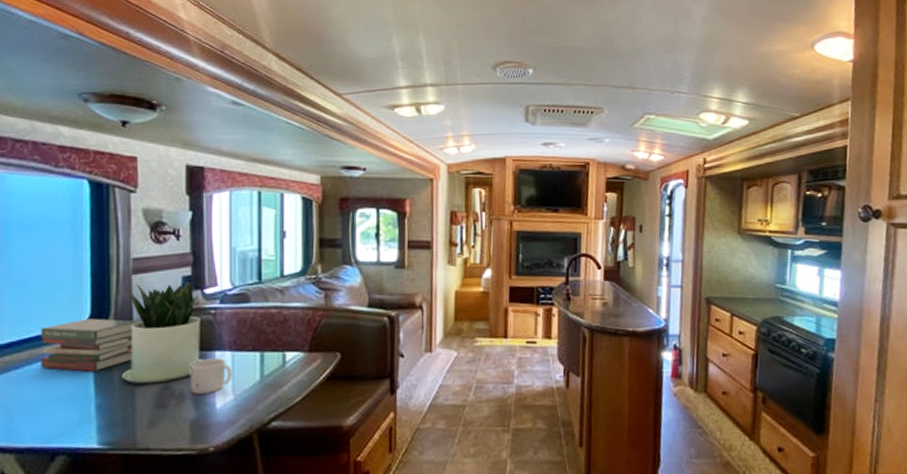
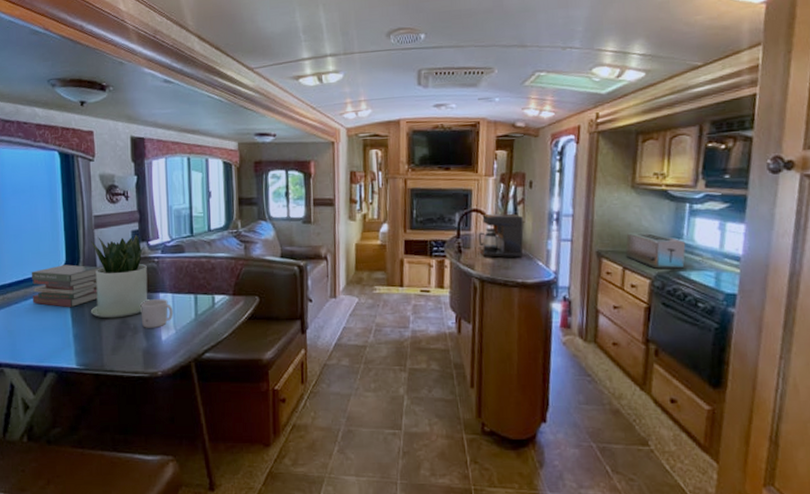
coffee maker: none [587,258,634,306] -> present [478,213,524,258]
toaster: none [733,278,789,316] -> present [625,232,686,270]

